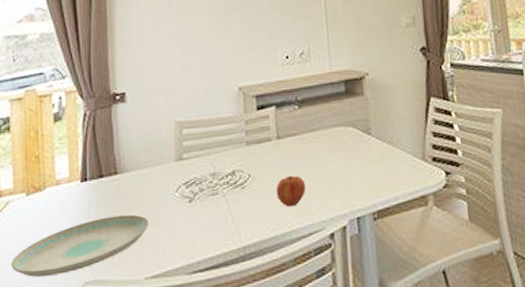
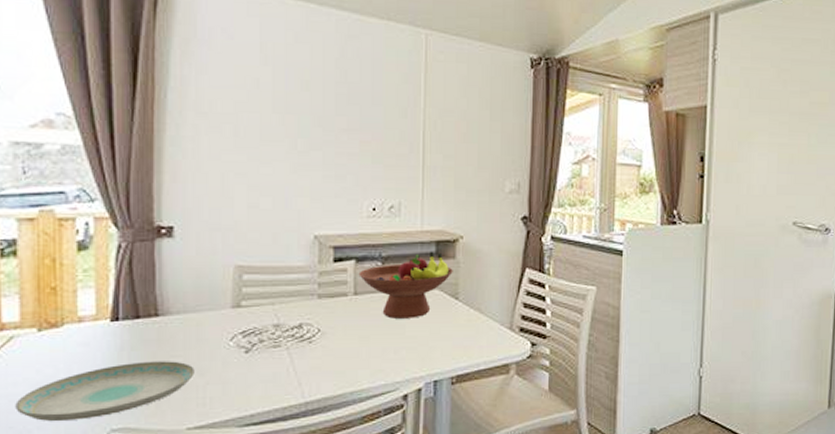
apple: present [276,175,306,207] -> none [347,334,382,366]
fruit bowl: none [279,90,363,159] -> present [358,251,453,319]

